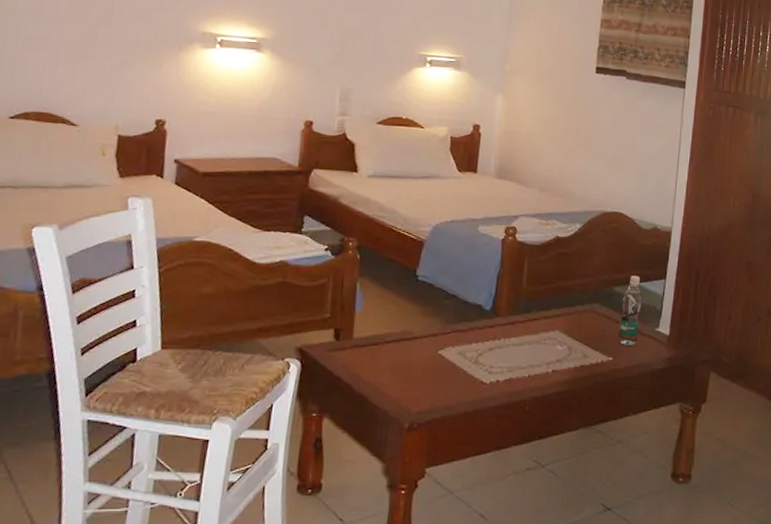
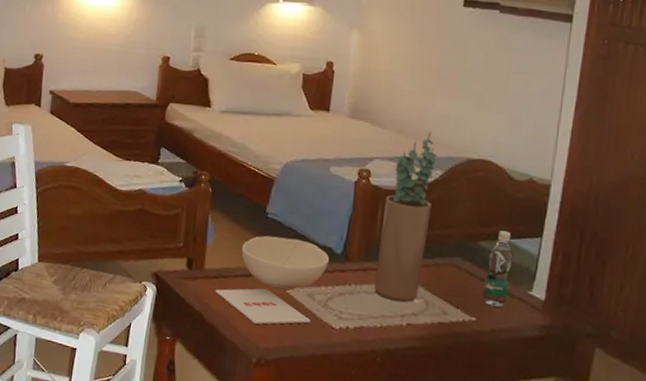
magazine: none [364,352,462,388] -> present [215,288,311,325]
bowl: none [391,298,480,350] -> present [241,235,330,289]
vase: none [522,188,576,350] -> present [374,131,437,302]

